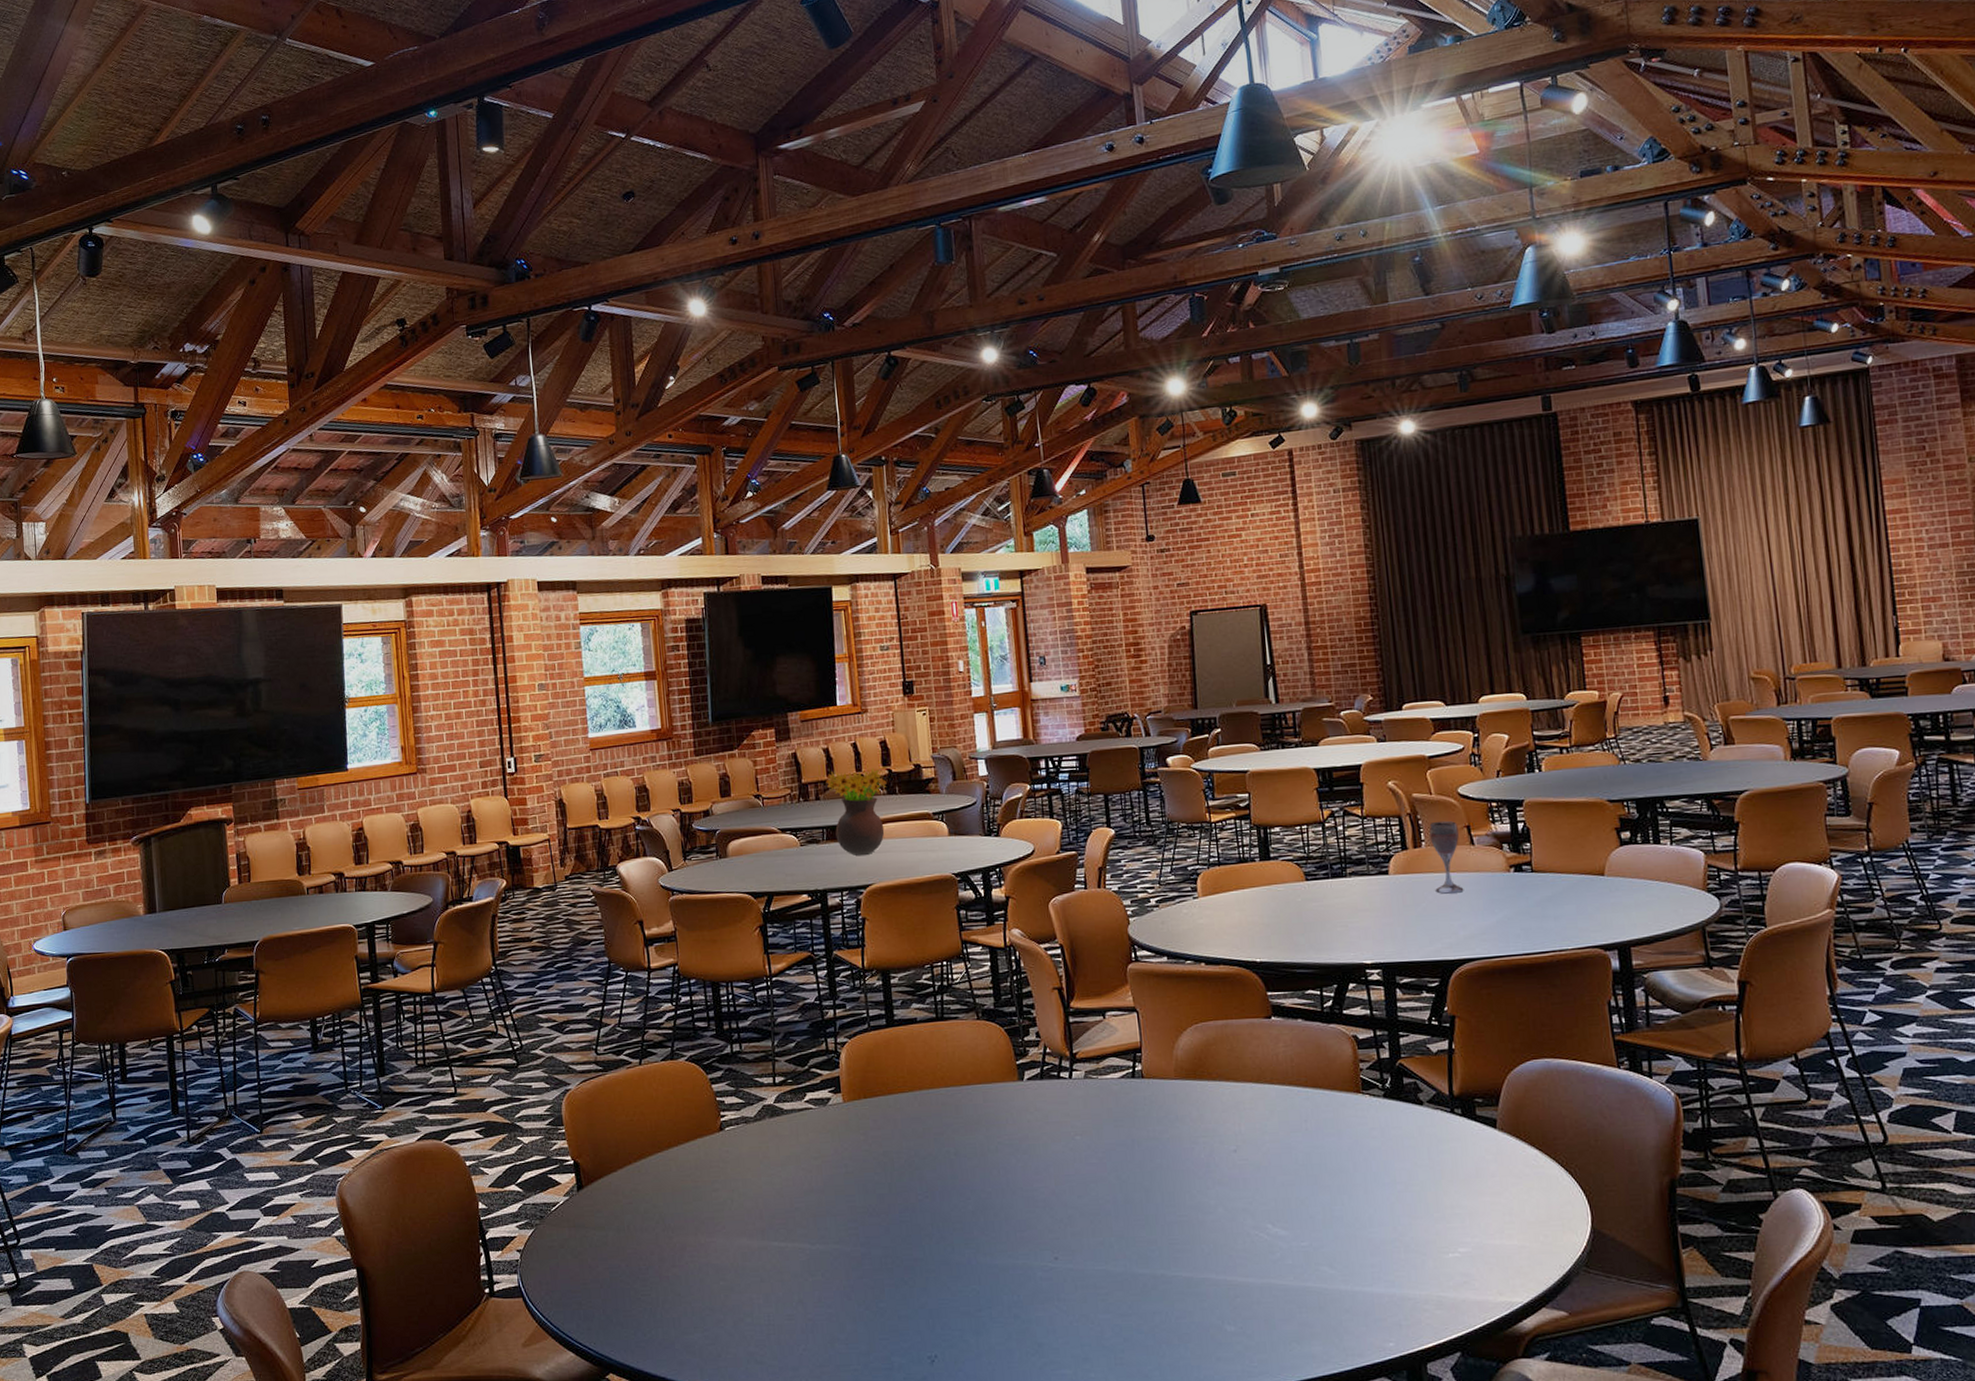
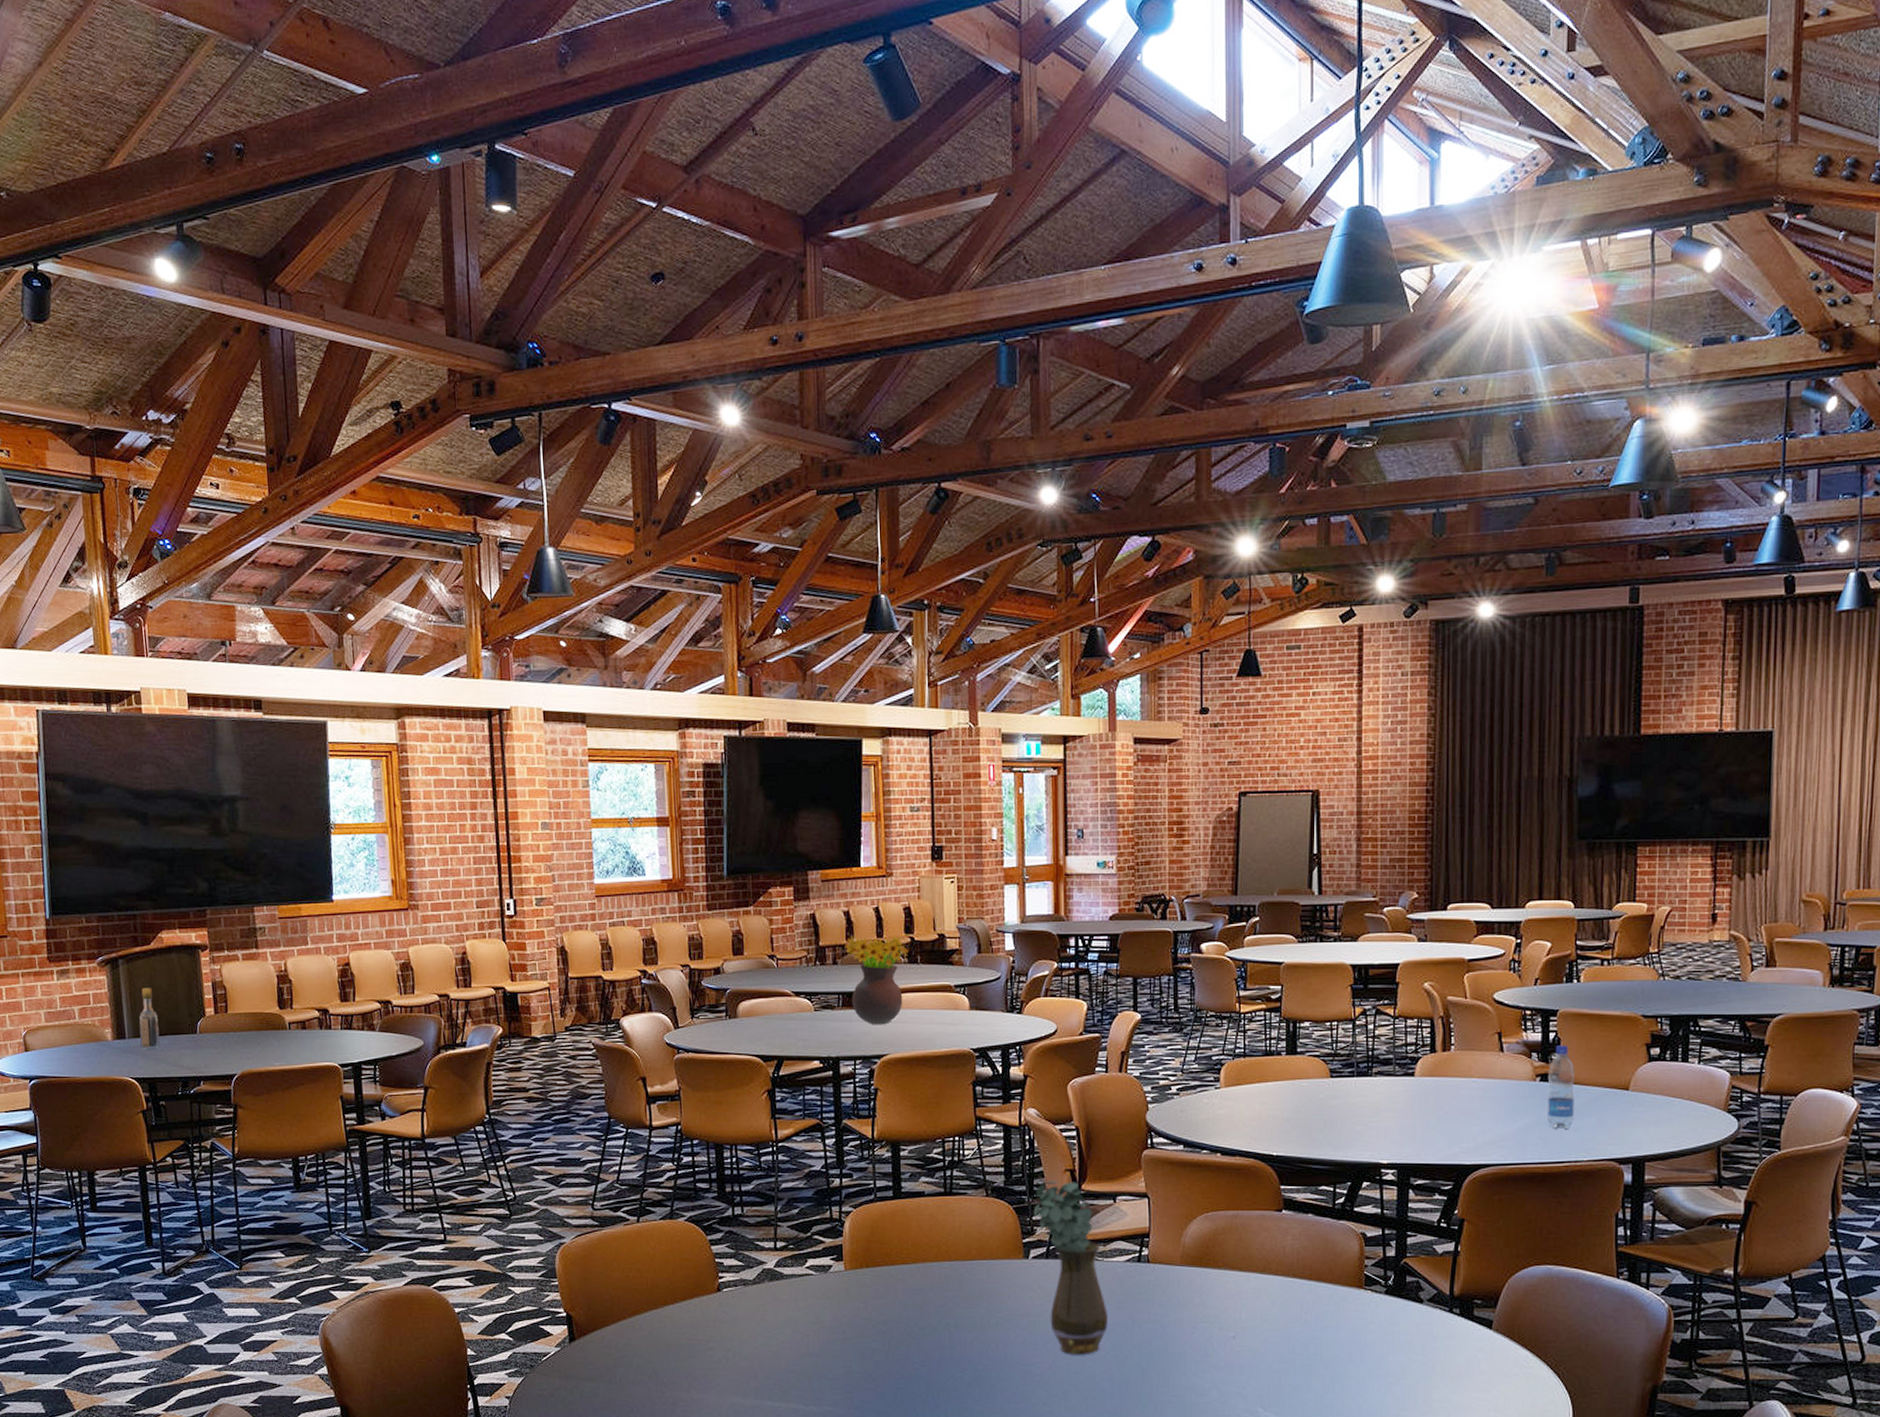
bottle: none [168,863,188,923] -> present [139,988,160,1050]
vase: none [1024,995,1108,1177] -> present [1033,1175,1108,1354]
cup: present [1429,820,1464,894] -> none [1459,1026,1489,1099]
bottle: none [1521,835,1553,919] -> present [1546,1045,1575,1130]

